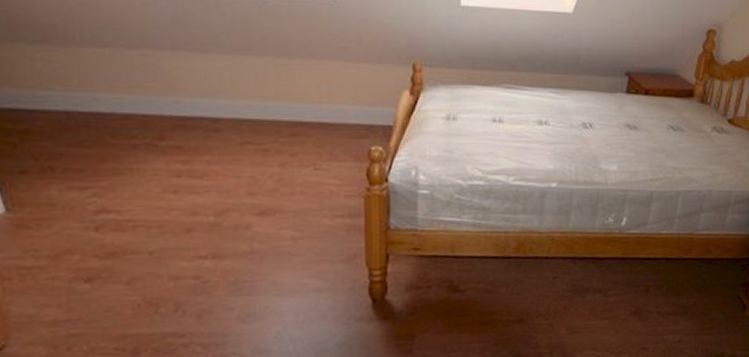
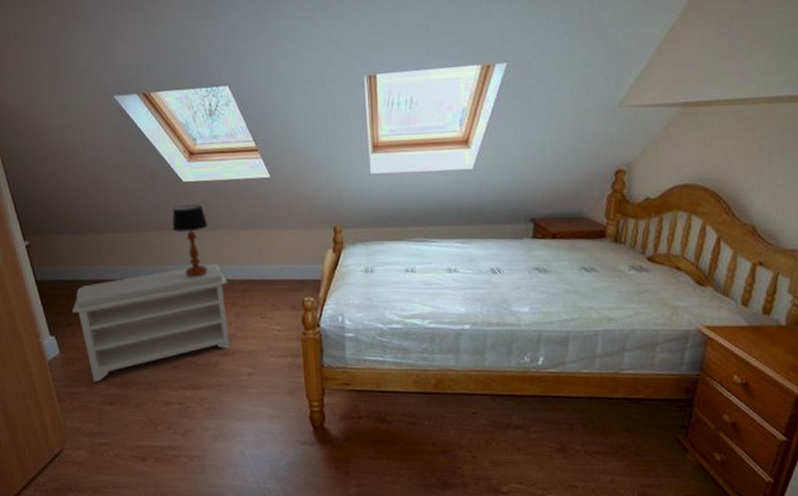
bench: none [30,99,271,252] -> present [73,264,231,382]
table lamp: none [195,18,249,114] -> present [172,203,209,277]

